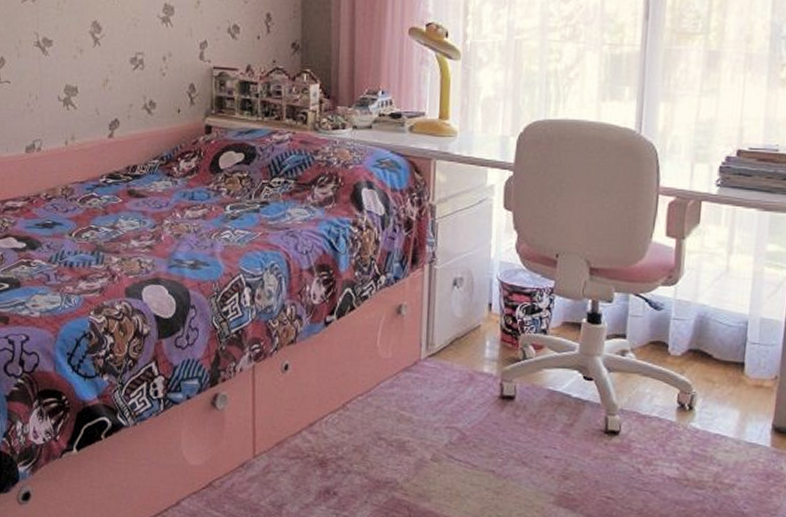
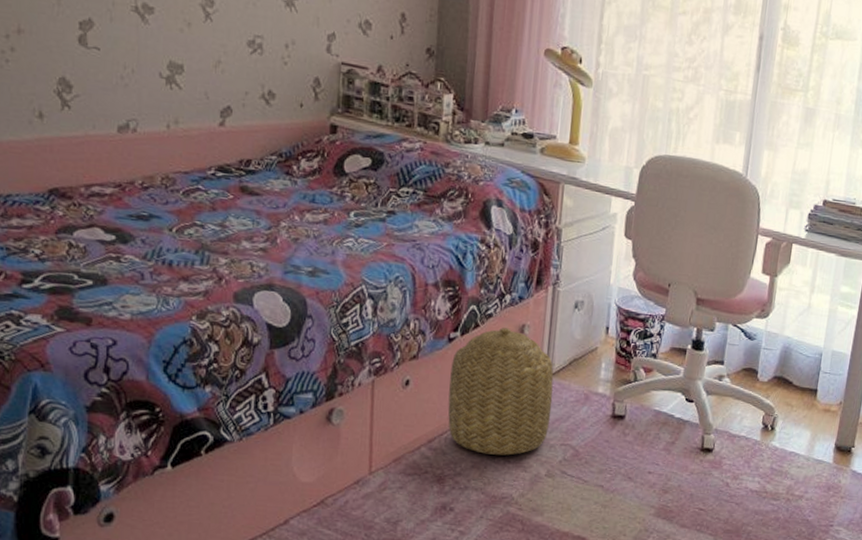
basket: none [327,309,435,439] -> present [447,328,554,456]

